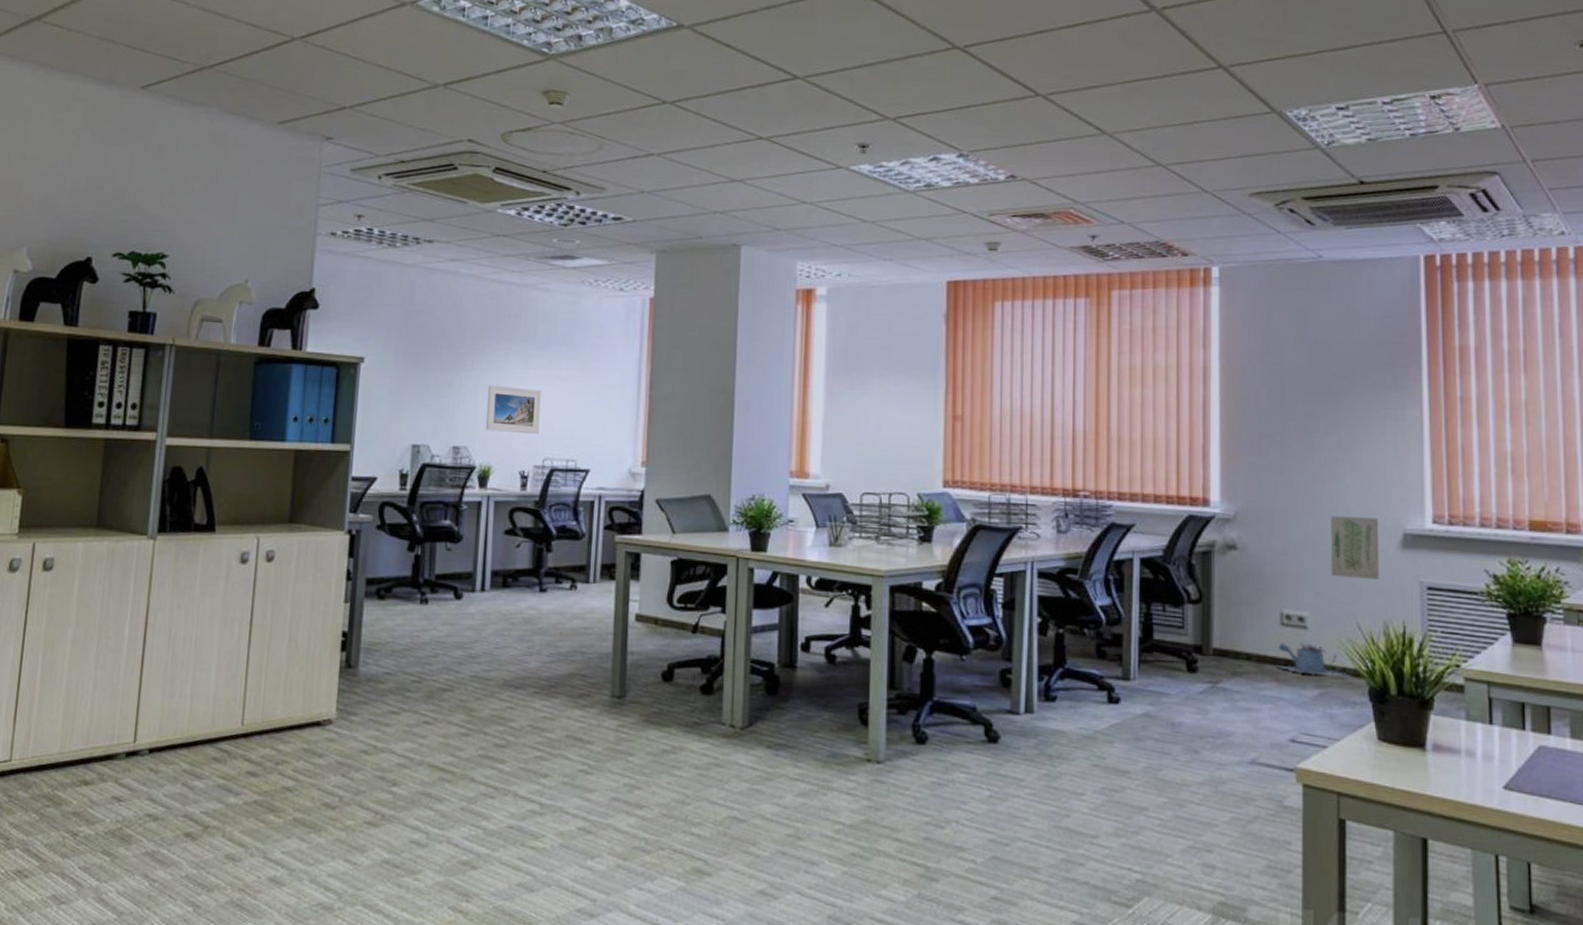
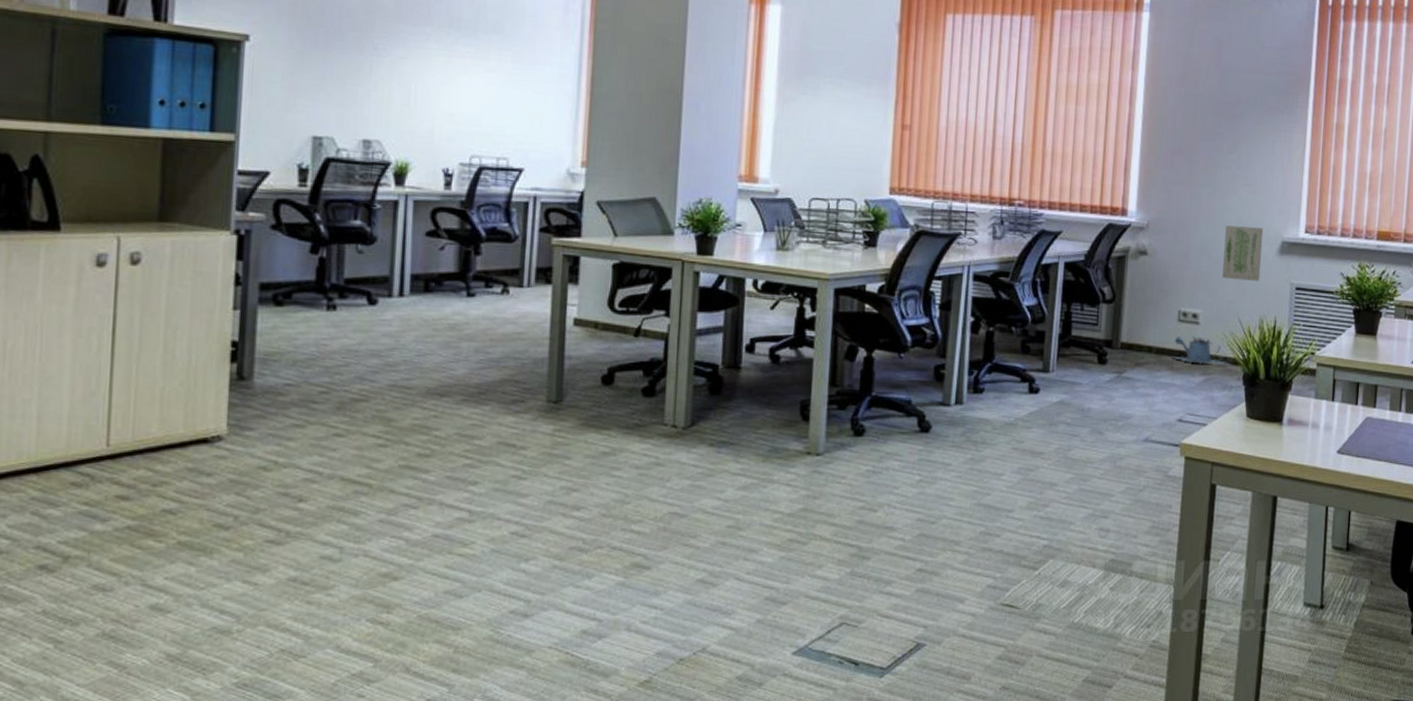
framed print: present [486,384,541,435] -> none [402,73,468,130]

